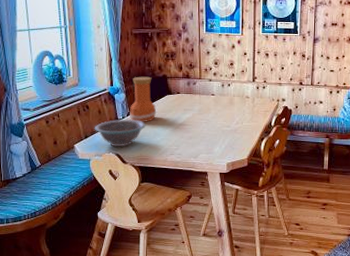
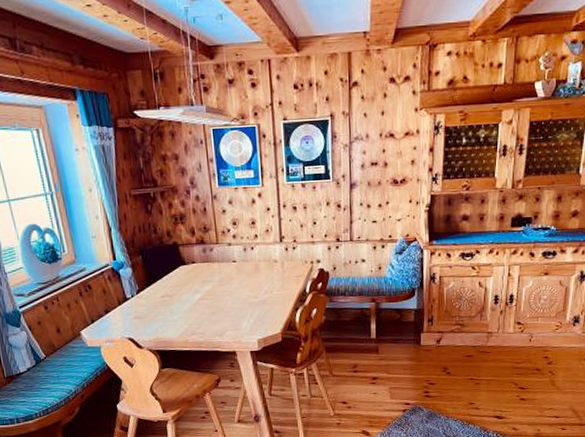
bowl: present [94,120,146,147] -> none [100,297,160,331]
vase: present [130,76,157,122] -> none [138,245,171,300]

